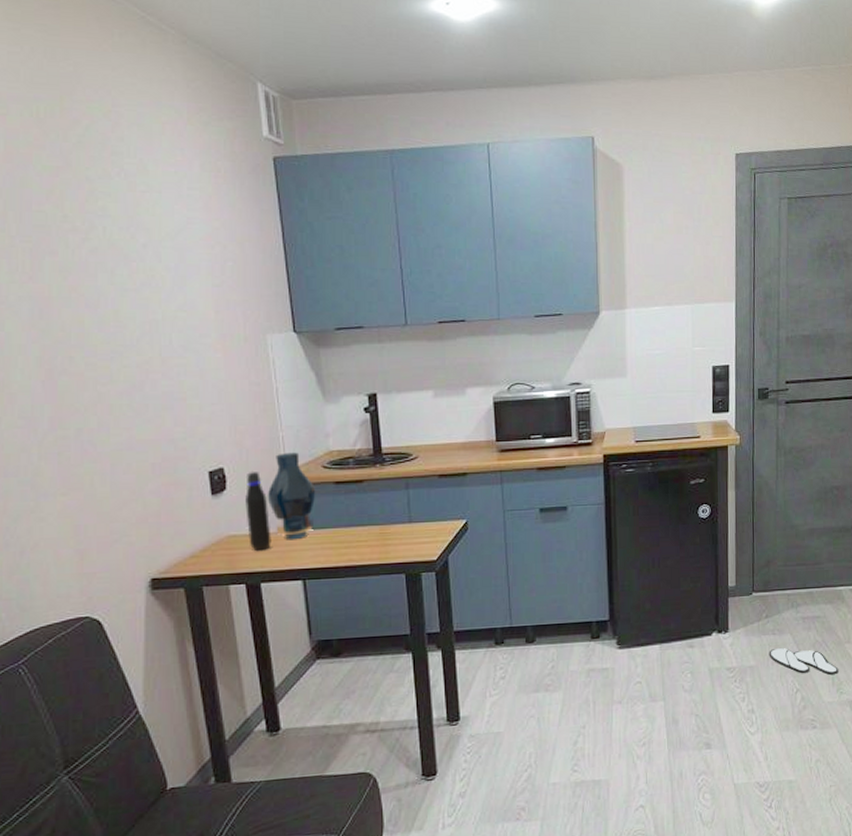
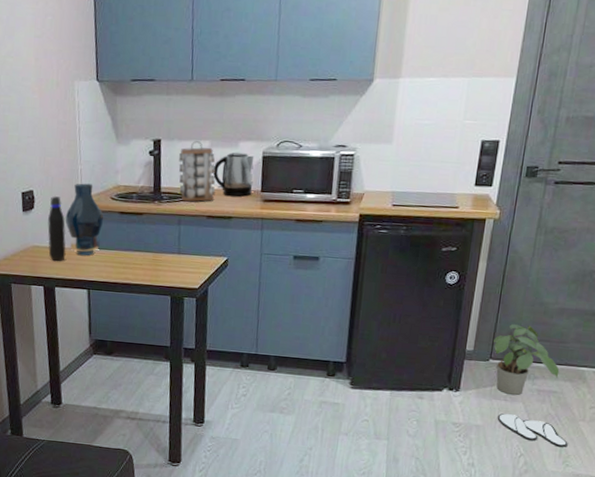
spice rack: none [400,392,445,461] -> present [179,141,216,202]
kettle: none [441,400,486,451] -> present [213,152,253,197]
potted plant: none [752,550,819,627] -> present [492,323,560,395]

